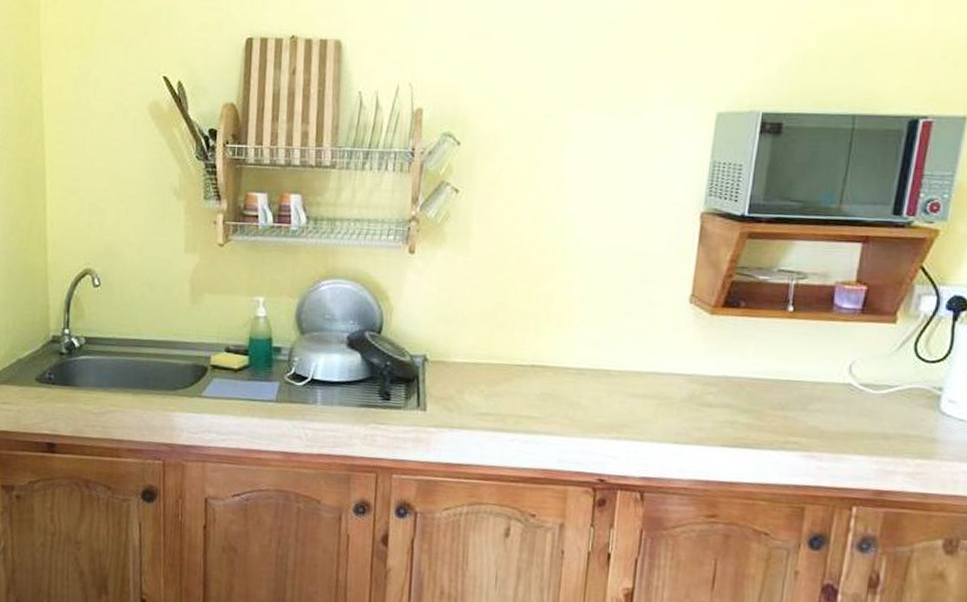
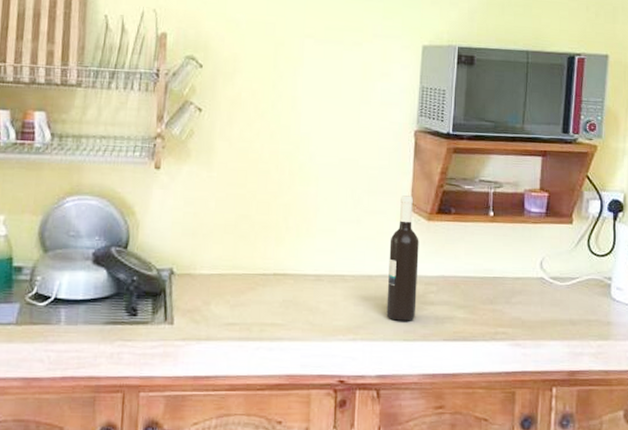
wine bottle: none [656,286,699,423] -> present [386,195,419,321]

